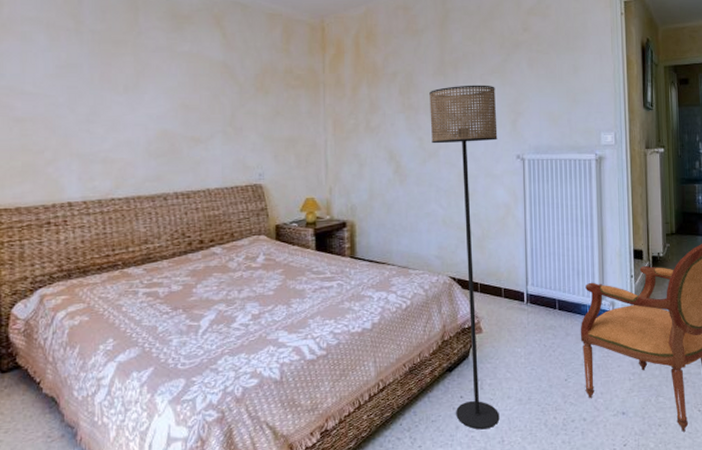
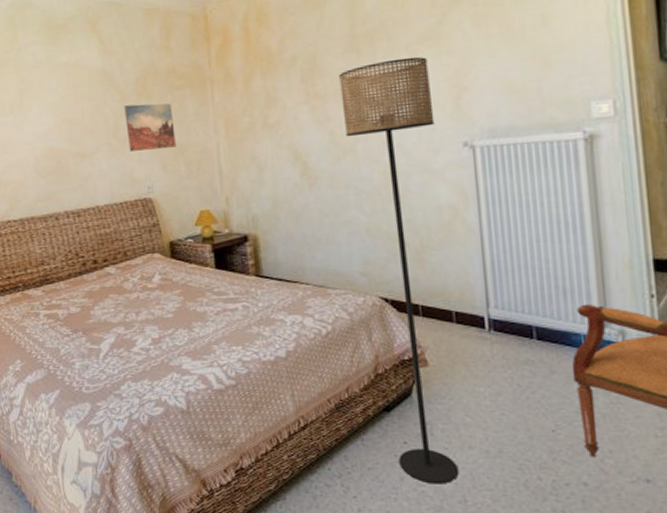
wall art: none [242,98,288,140] -> present [124,103,176,152]

